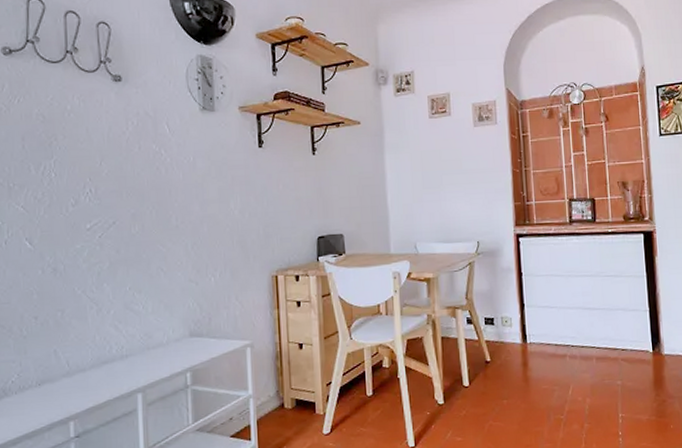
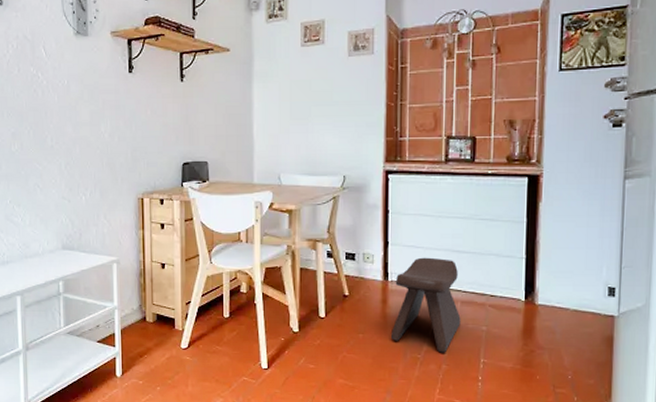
stool: none [533,316,598,412] -> present [390,257,461,353]

